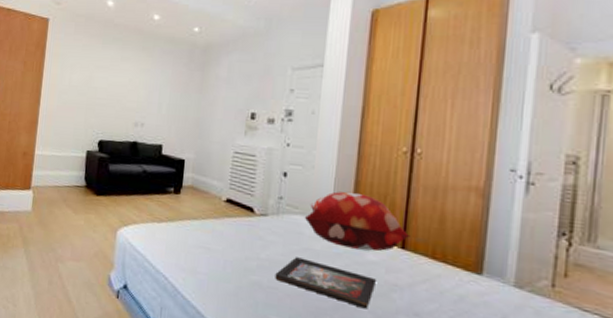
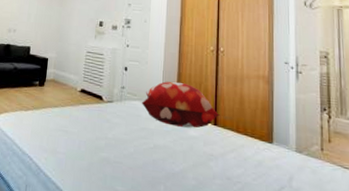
decorative tray: present [275,257,376,309] -> none [120,135,197,176]

